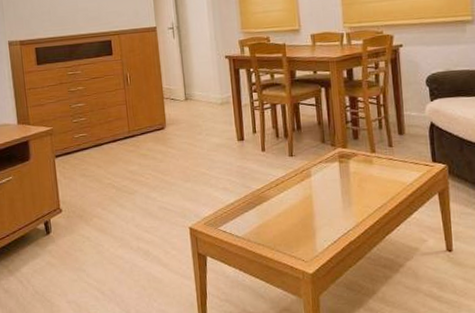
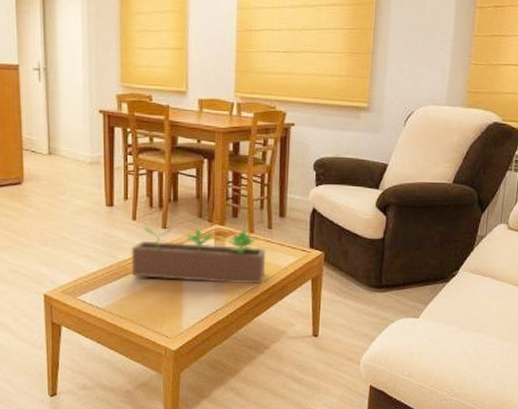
succulent planter: none [263,149,392,205] -> present [131,226,266,284]

